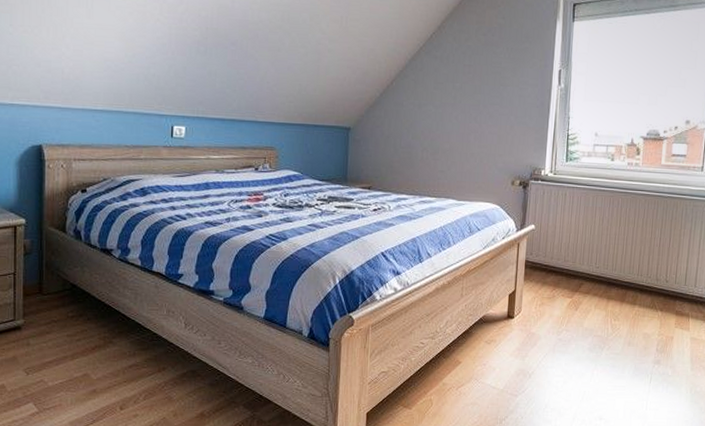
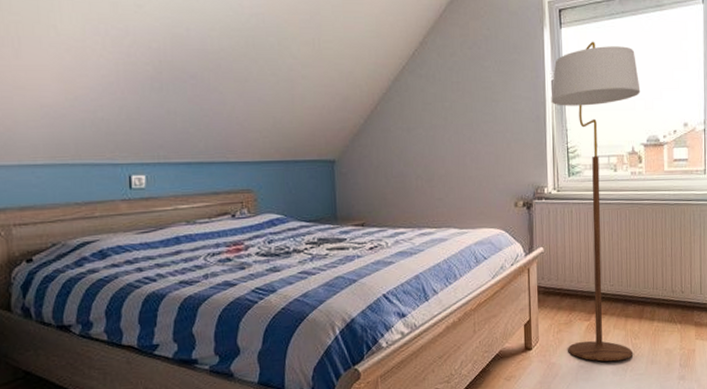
floor lamp: none [548,36,646,339] -> present [551,41,641,362]

